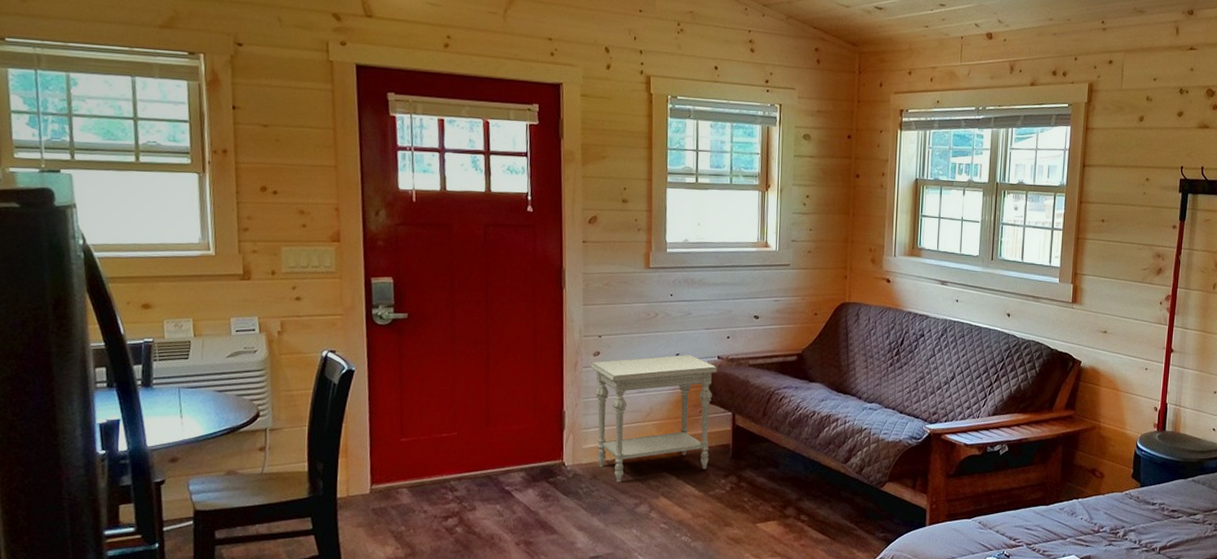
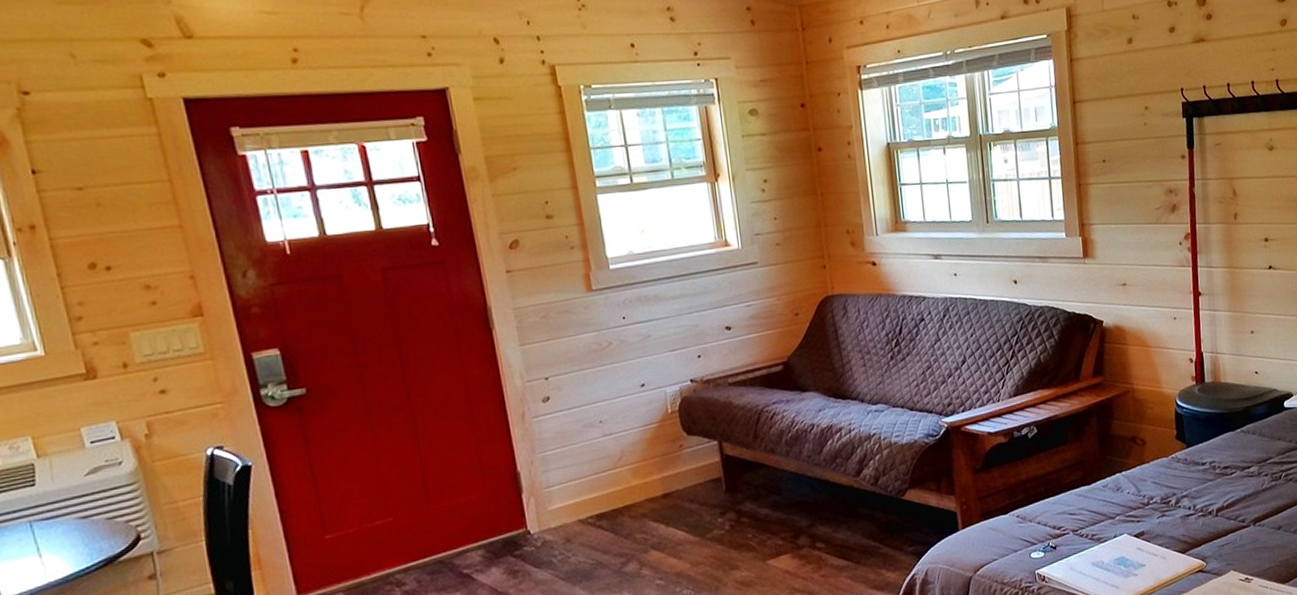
side table: present [590,355,718,483] -> none [540,383,700,543]

